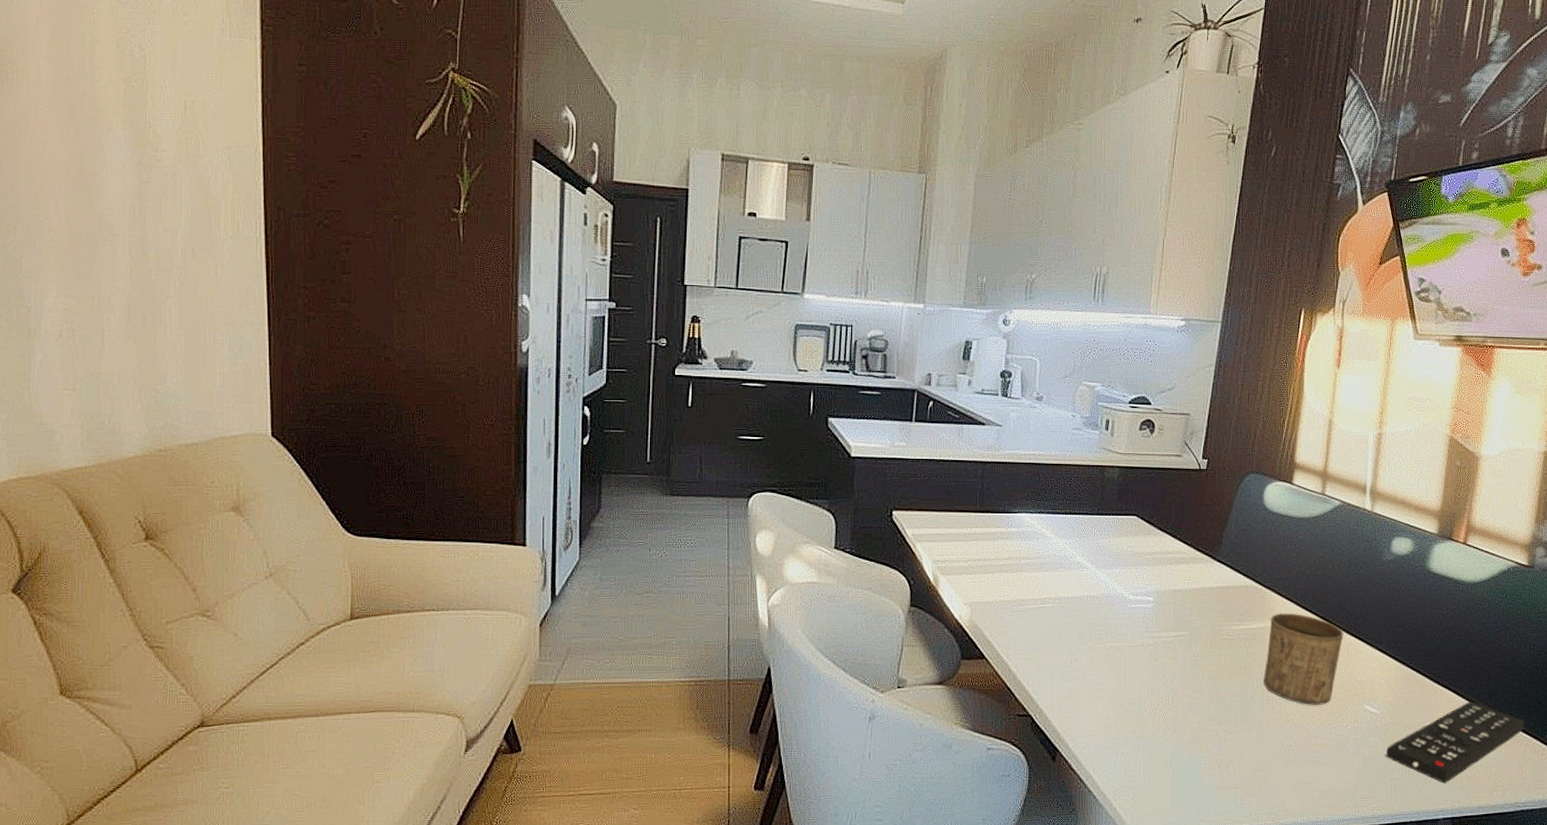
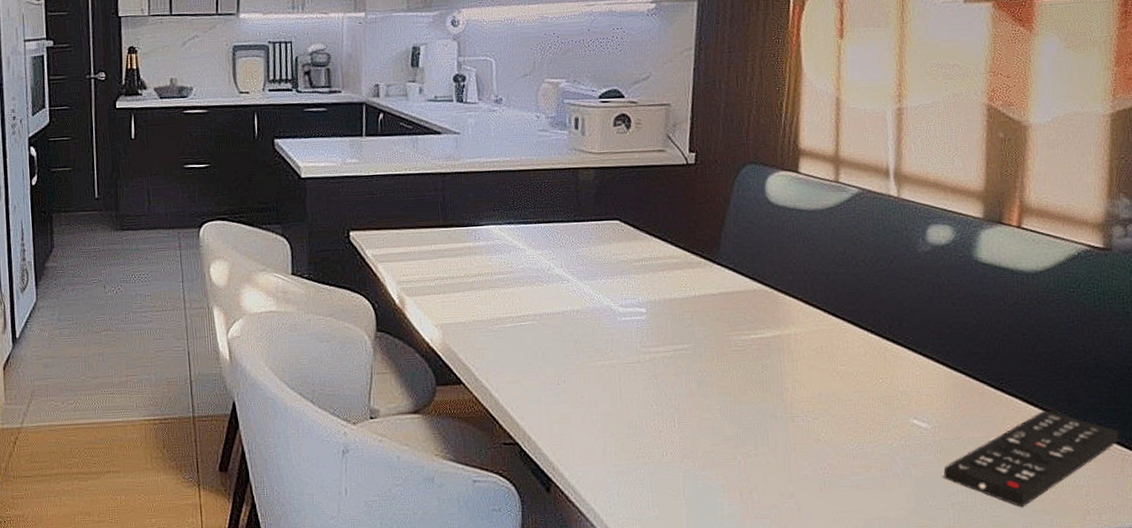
cup: present [1264,613,1344,705] -> none [784,318,878,421]

